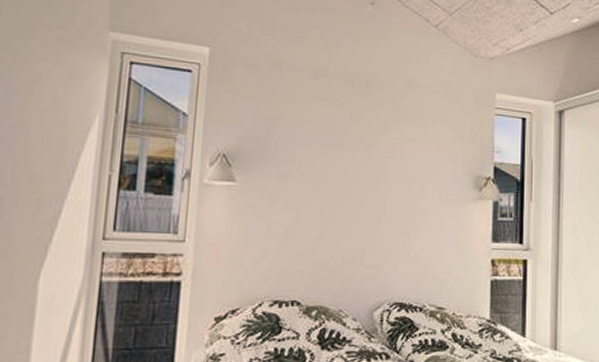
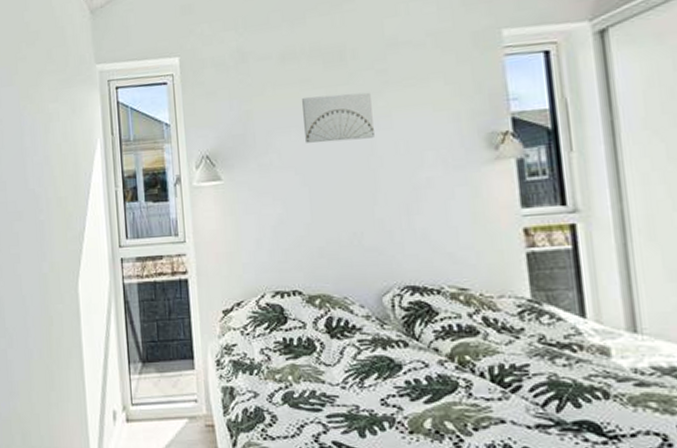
wall art: none [325,115,389,164] -> present [302,92,374,143]

